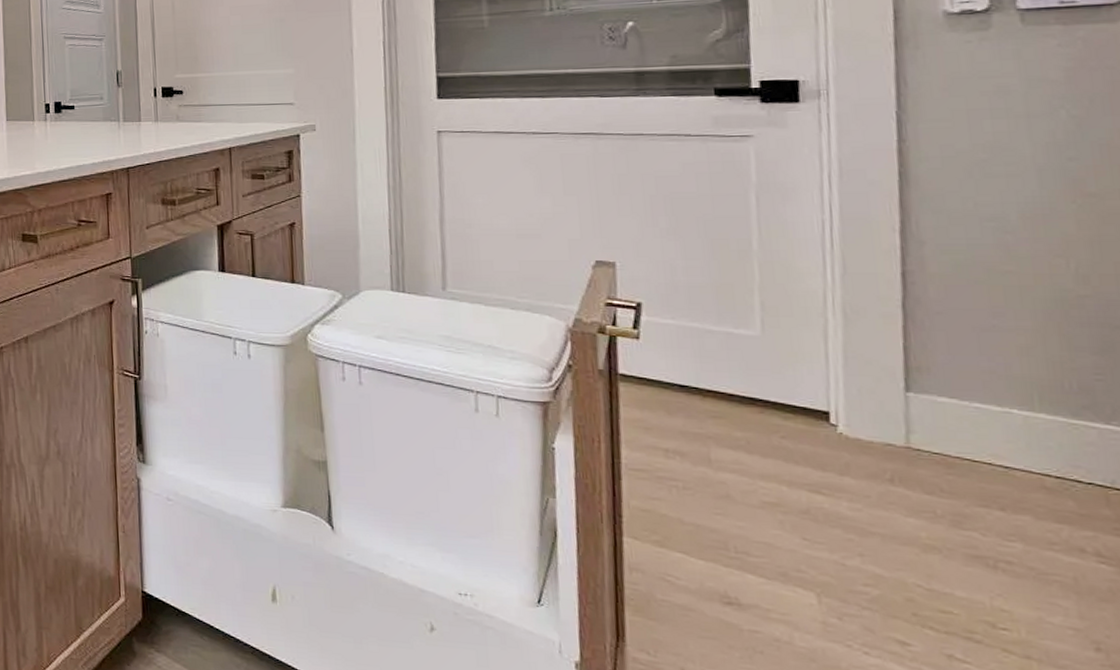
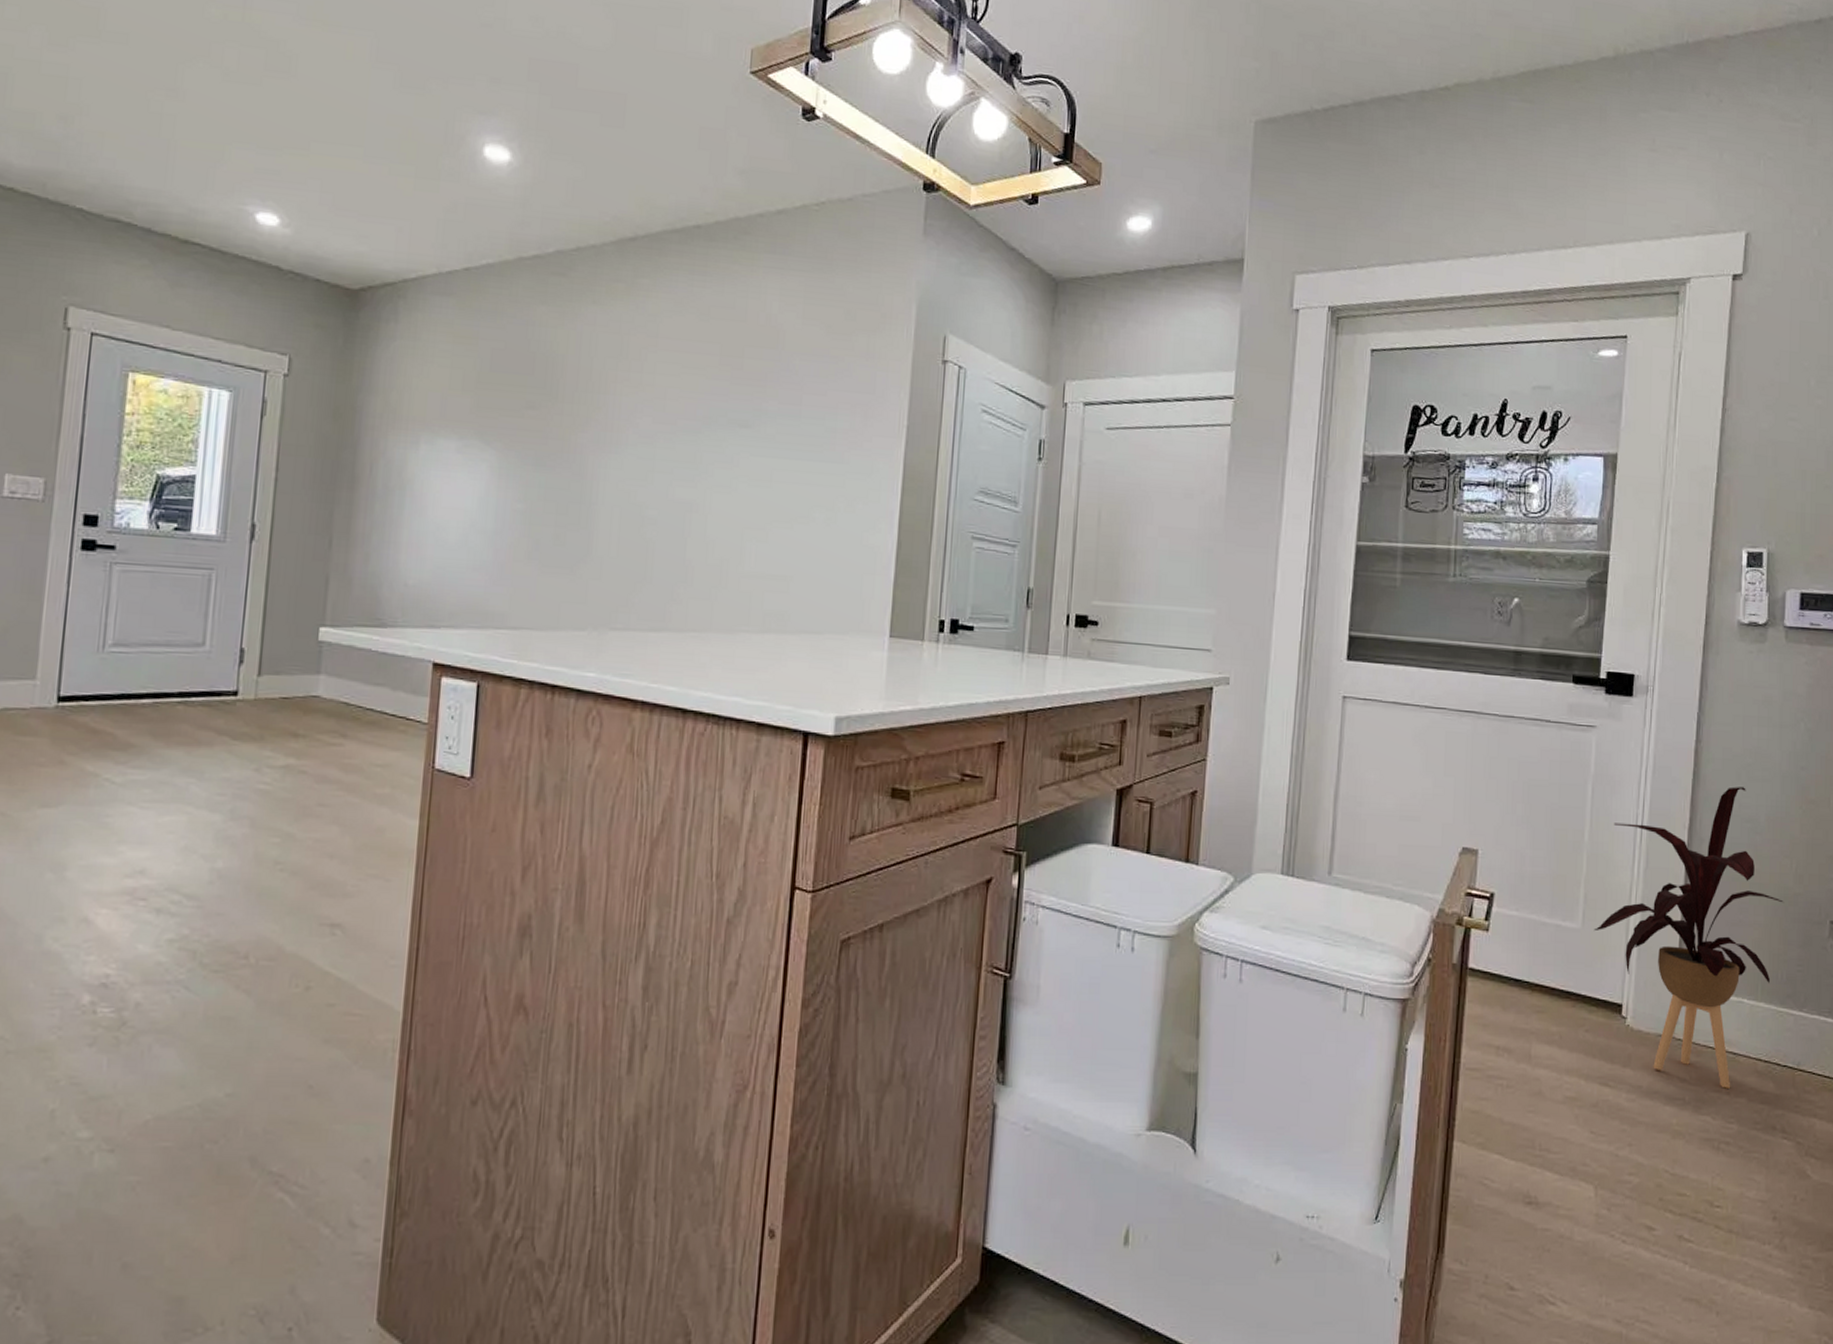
house plant: none [778,184,1061,504] -> present [1593,786,1784,1089]

